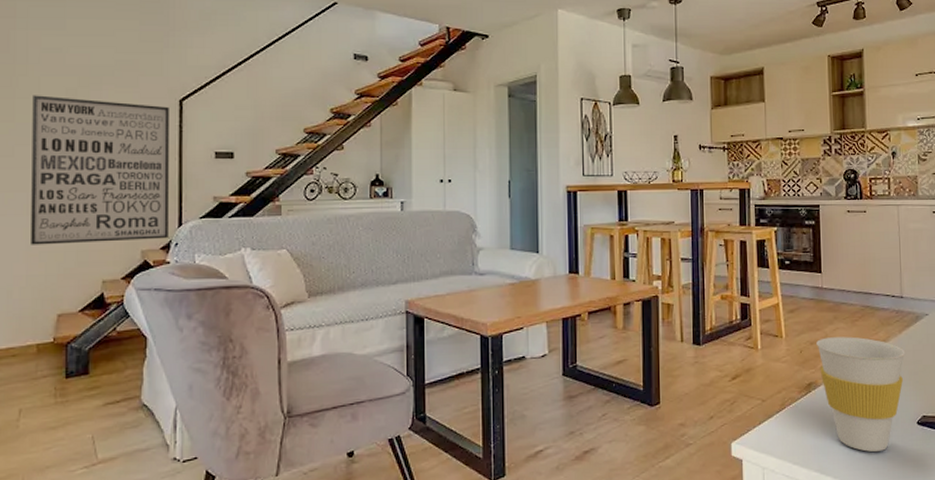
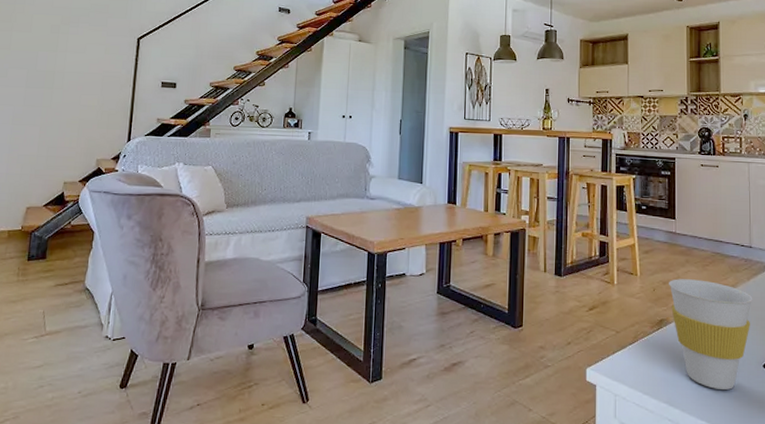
wall art: present [31,95,169,245] -> none [12,29,129,151]

